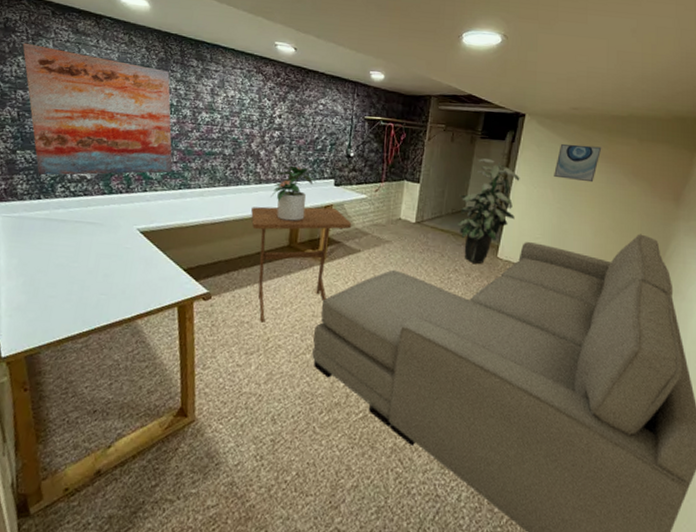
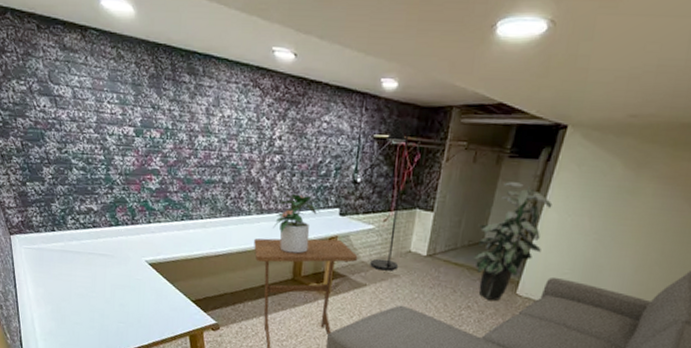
wall art: present [22,42,173,176] -> none [14,64,174,208]
floor lamp: none [363,105,397,237] -> present [370,119,411,271]
wall art: present [554,143,602,183] -> none [594,161,662,209]

